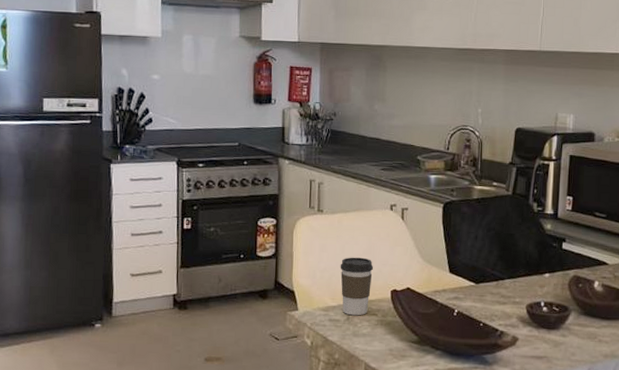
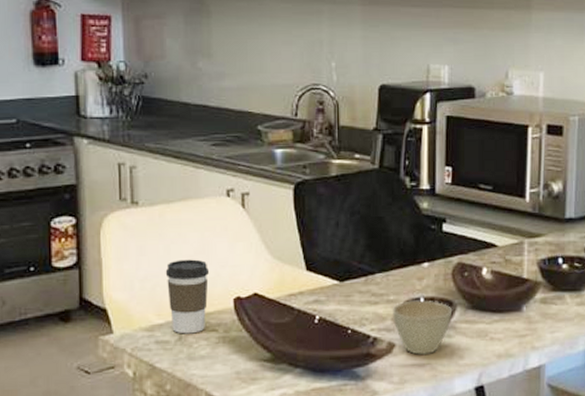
cup: none [517,303,568,350] -> present [392,300,453,356]

